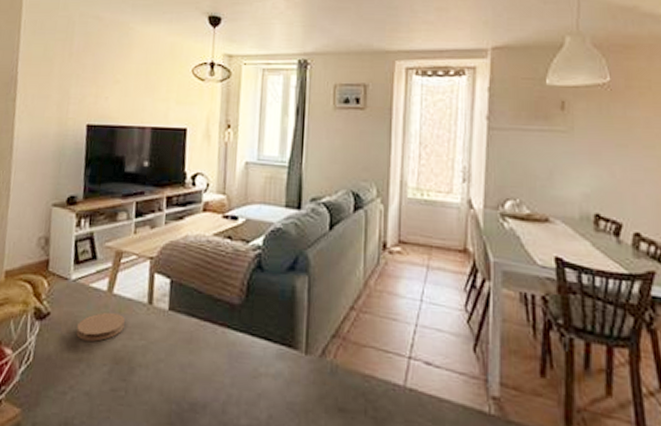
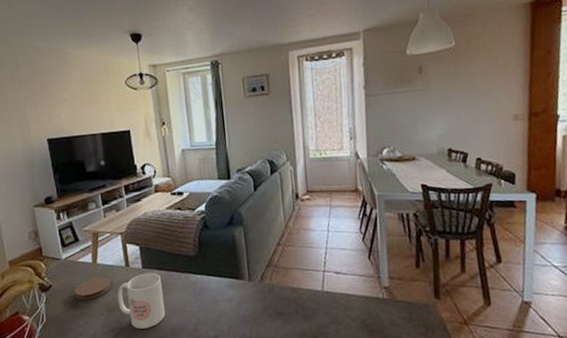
mug: none [128,317,191,397] -> present [117,272,165,329]

